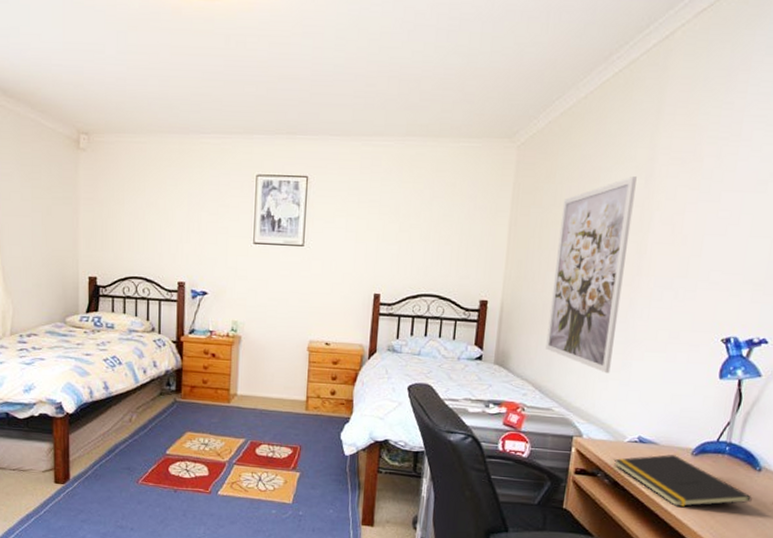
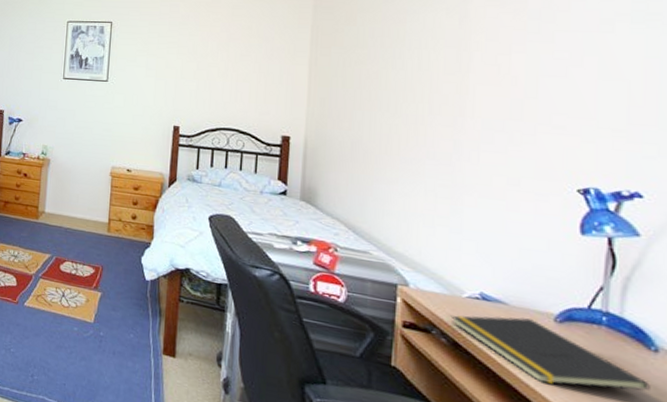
wall art: present [546,176,637,374] -> none [357,18,449,219]

